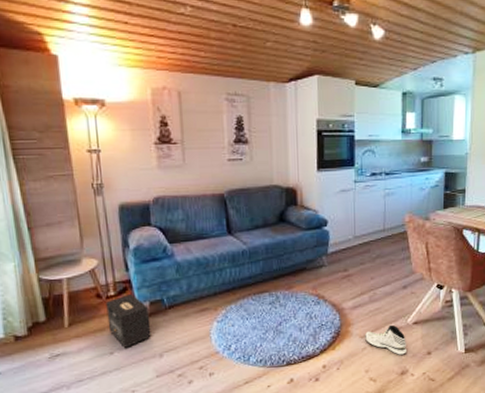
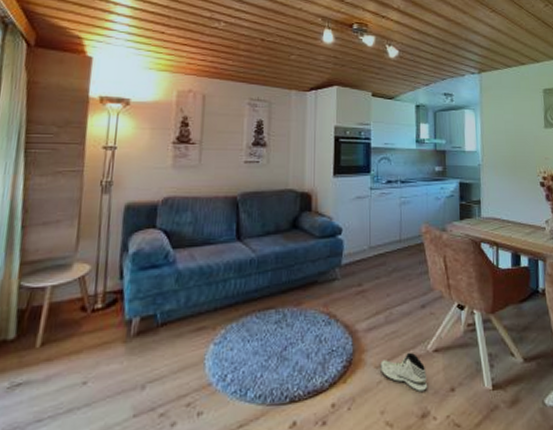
speaker: present [106,294,151,348] -> none [87,307,138,376]

